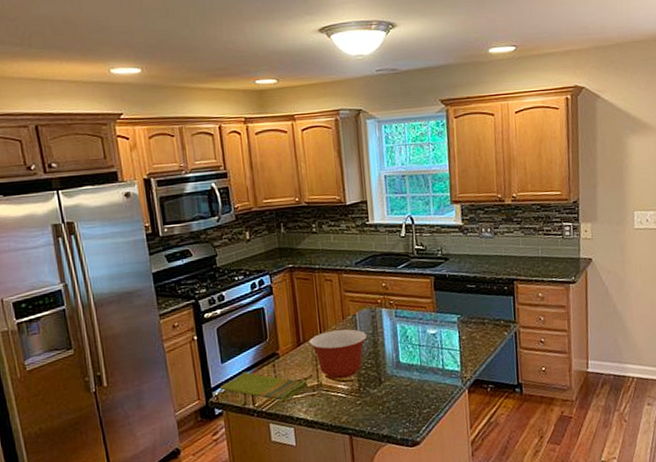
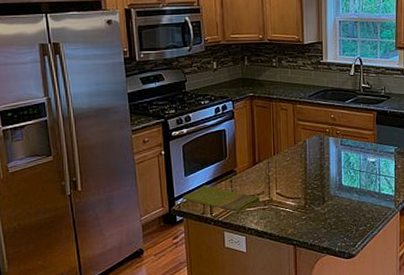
mixing bowl: present [309,329,367,380] -> none [263,153,314,196]

